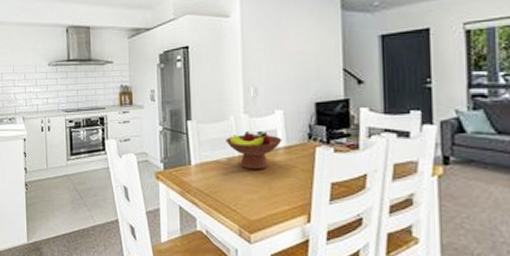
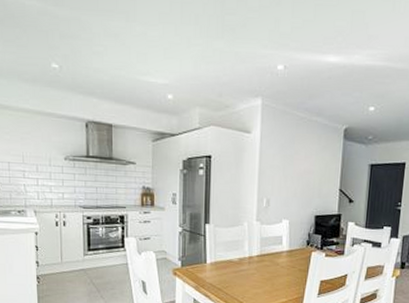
fruit bowl: present [226,130,282,170] -> none [239,235,286,269]

